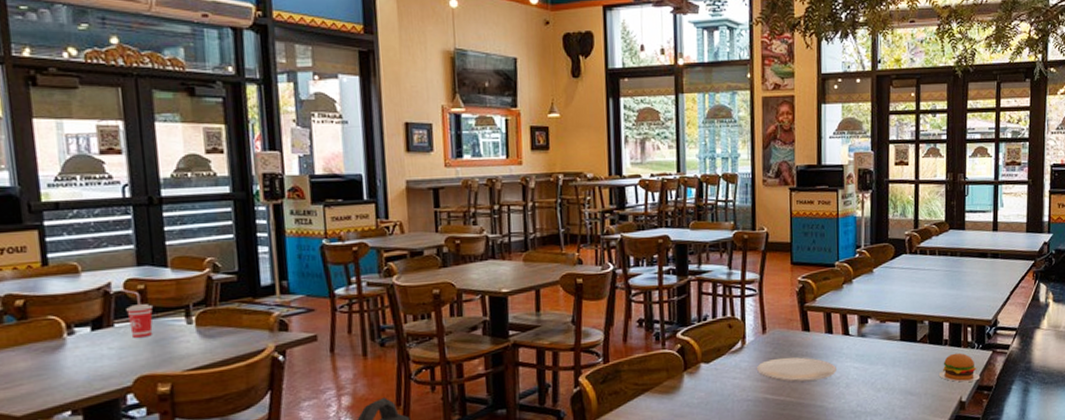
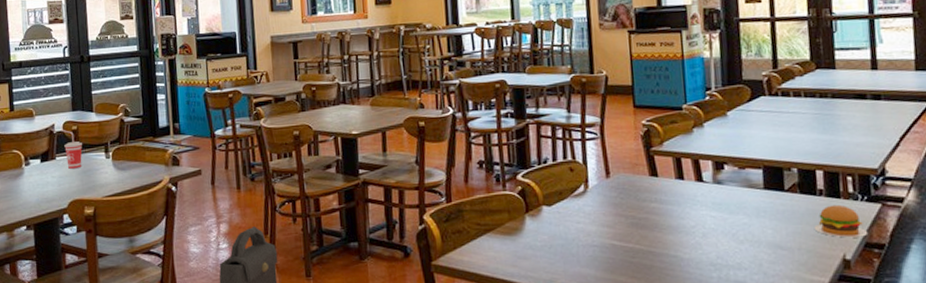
plate: present [757,357,836,382] -> none [602,203,691,229]

